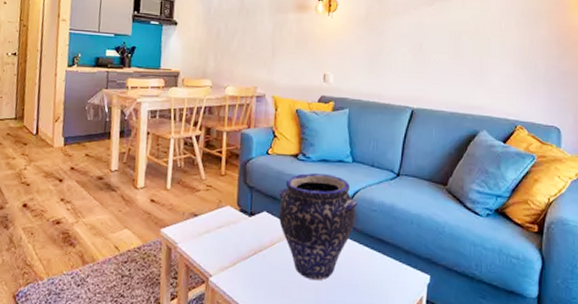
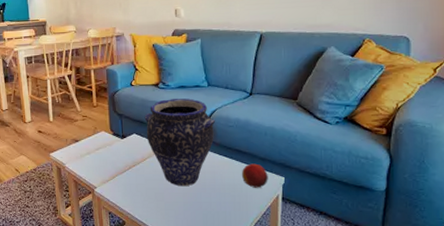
fruit: none [383,256,412,287] -> present [242,163,268,188]

